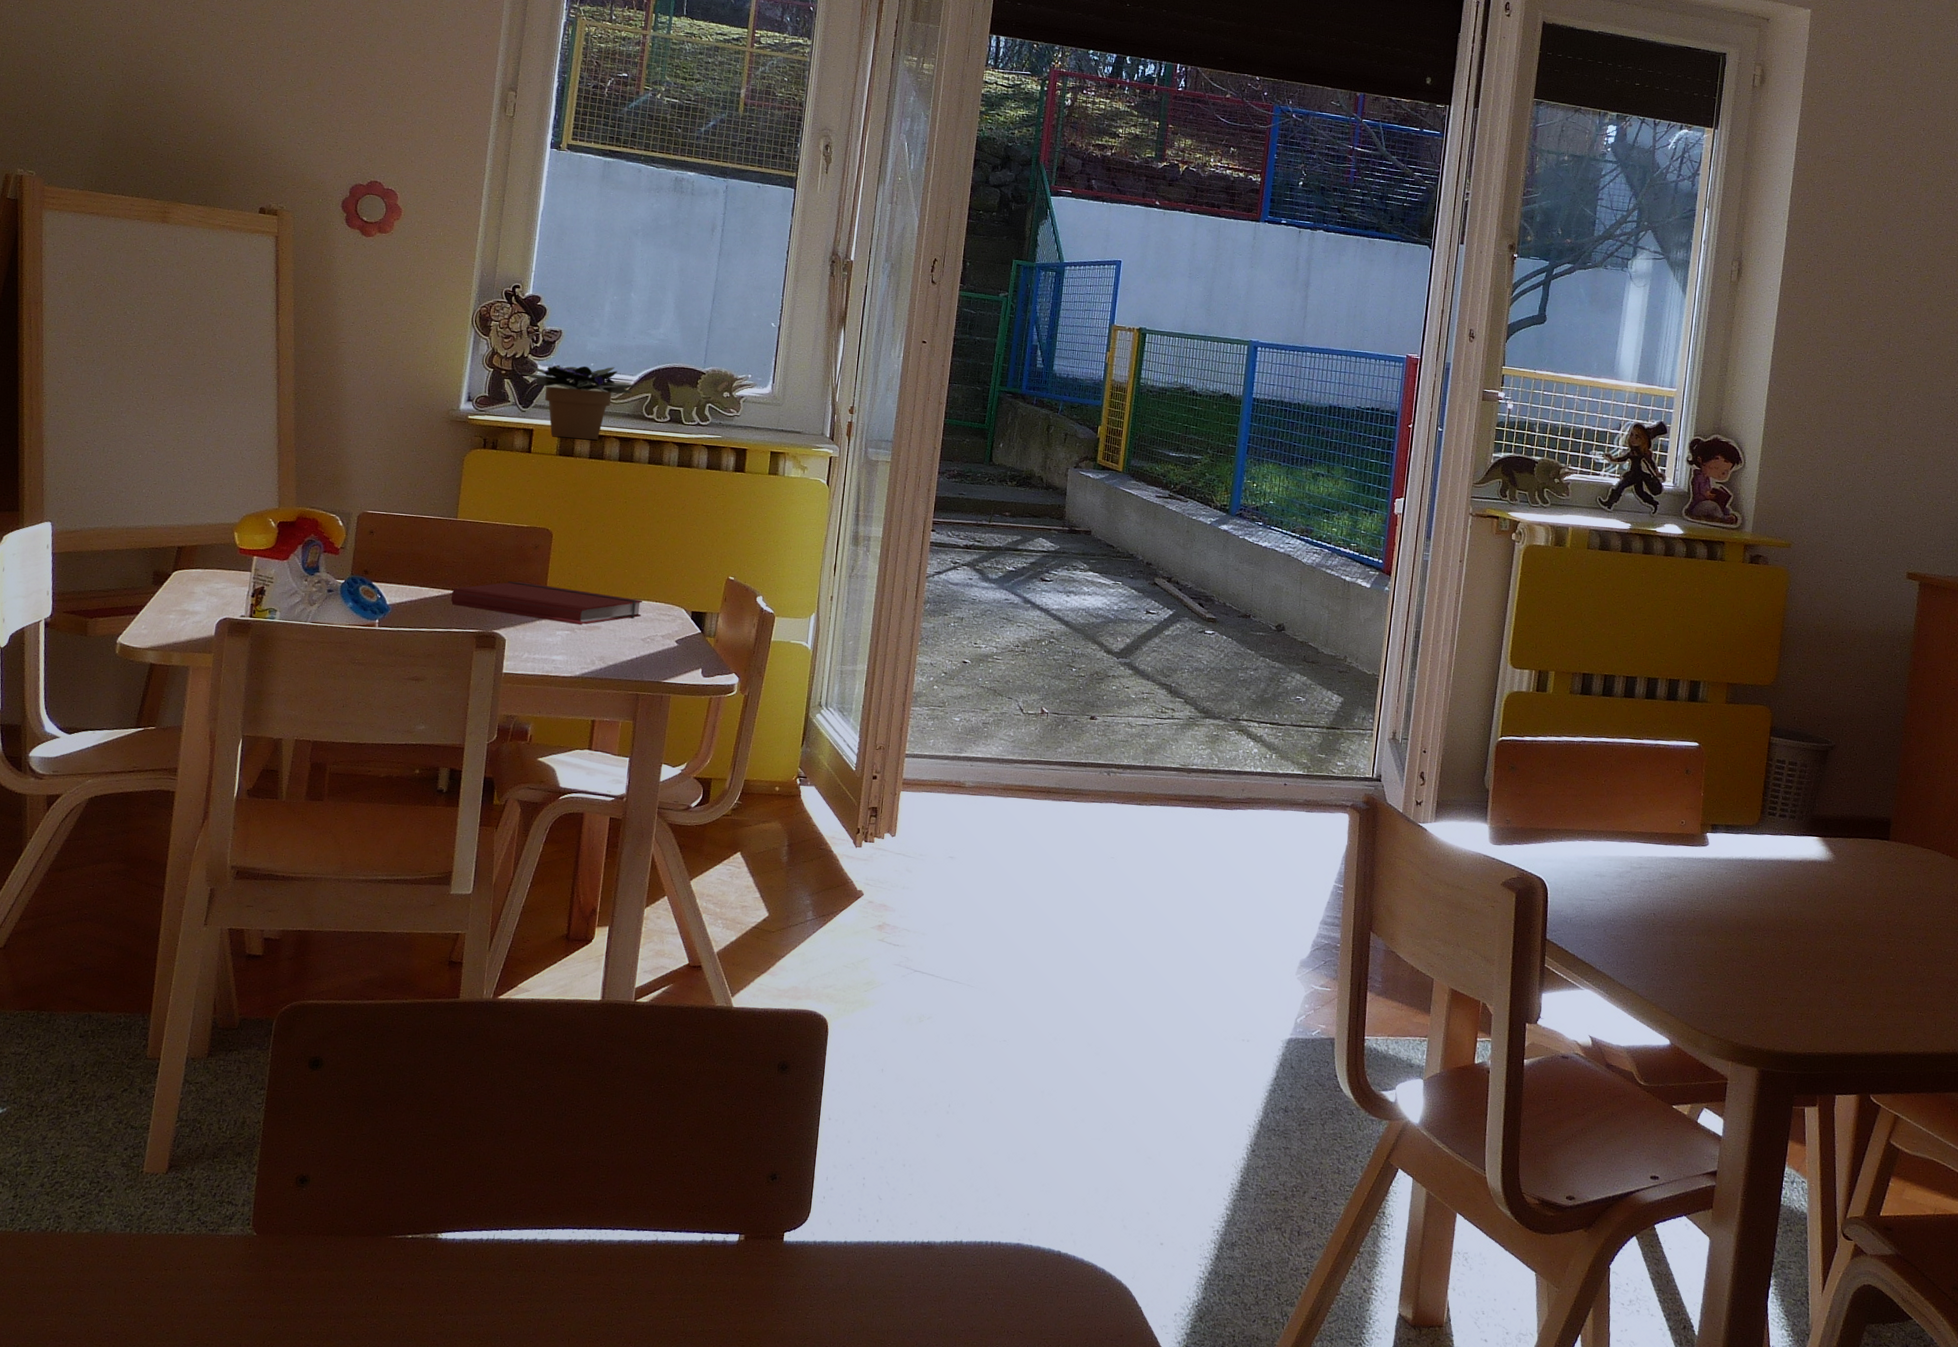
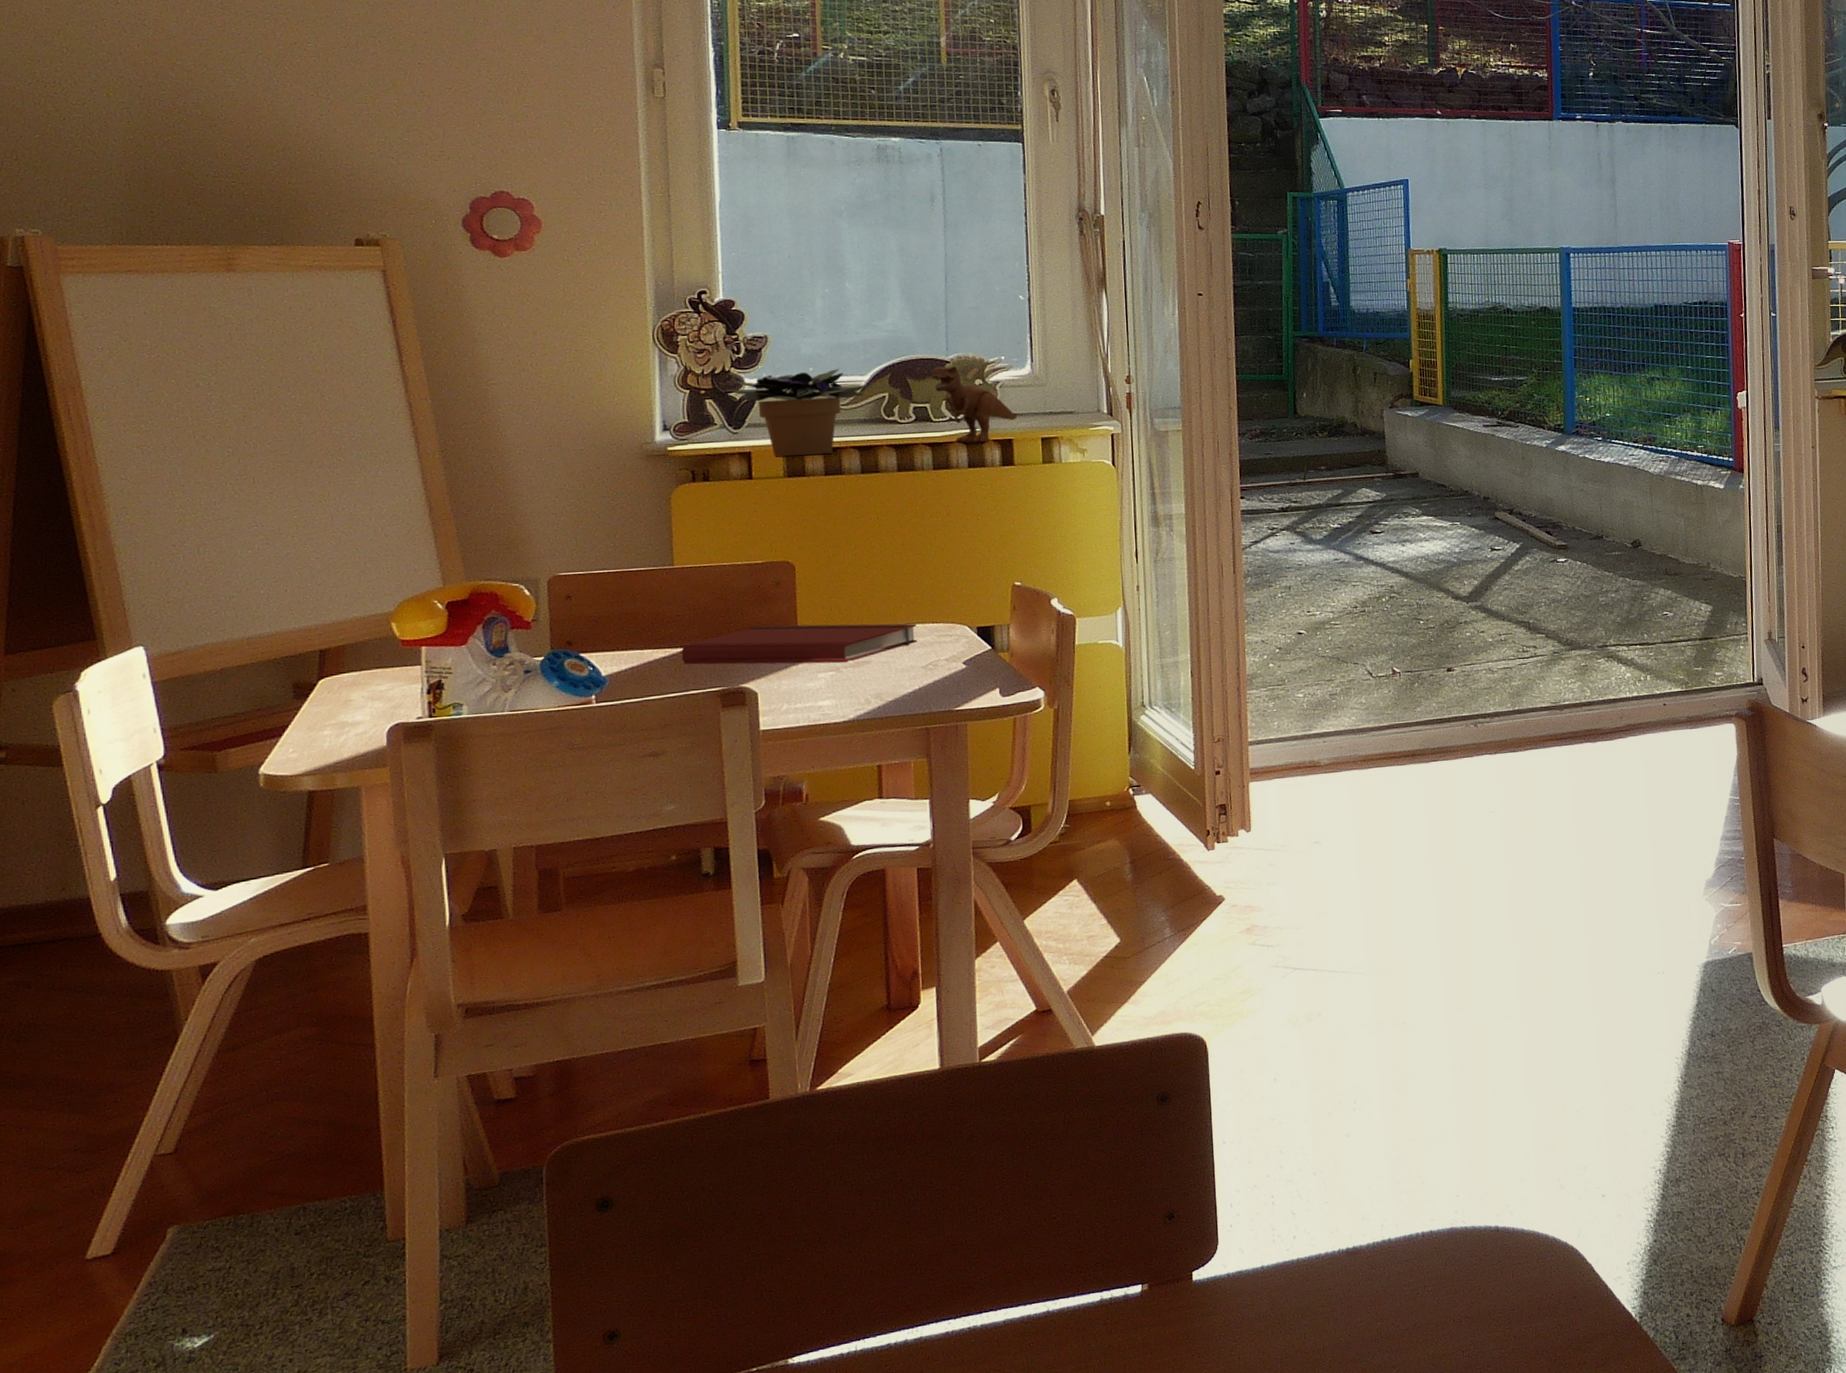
toy dinosaur: none [688,376,754,449] -> present [931,366,1017,444]

